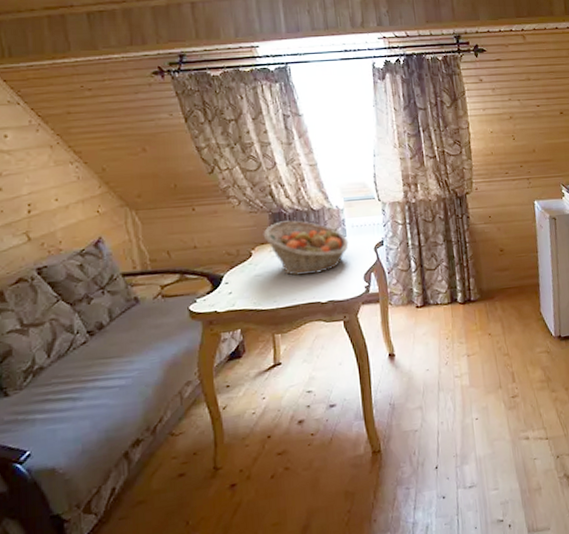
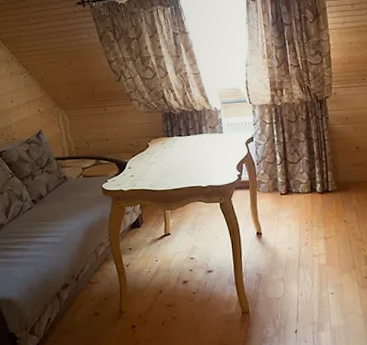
fruit basket: present [263,220,349,276] -> none [157,119,225,164]

